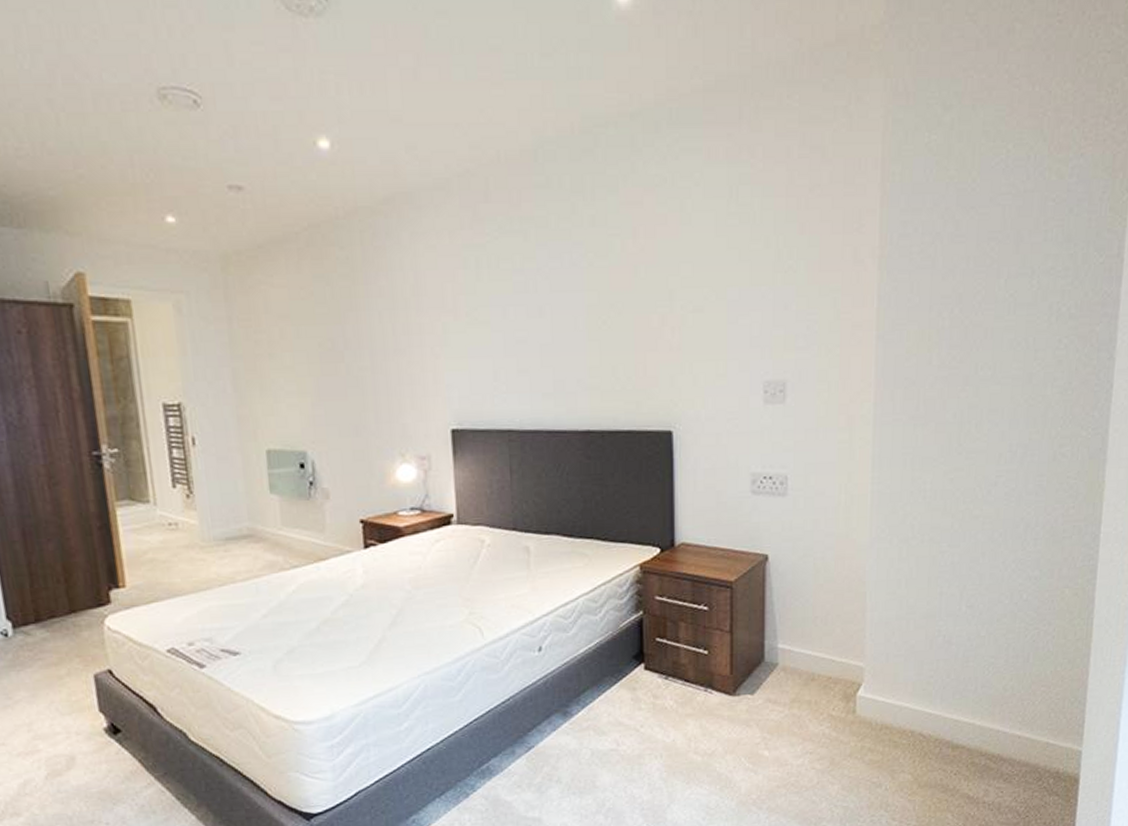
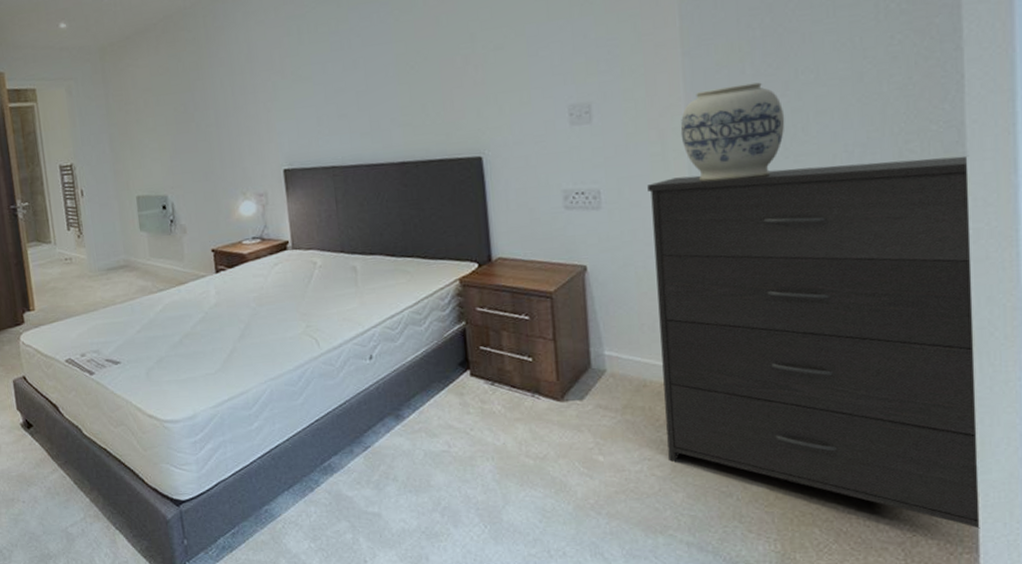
dresser: none [829,463,1107,808] -> present [647,155,980,529]
vase: none [868,374,962,473] -> present [680,82,785,182]

